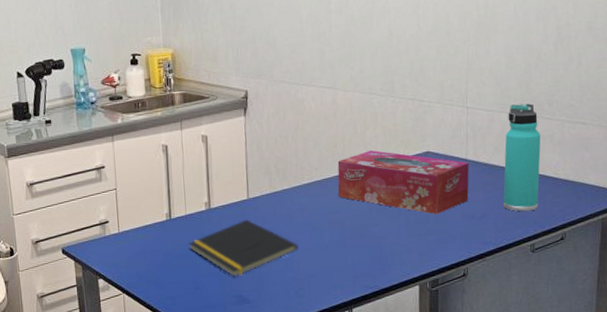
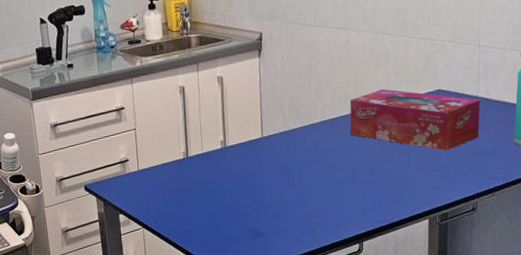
notepad: present [189,219,298,277] -> none [205,157,311,212]

